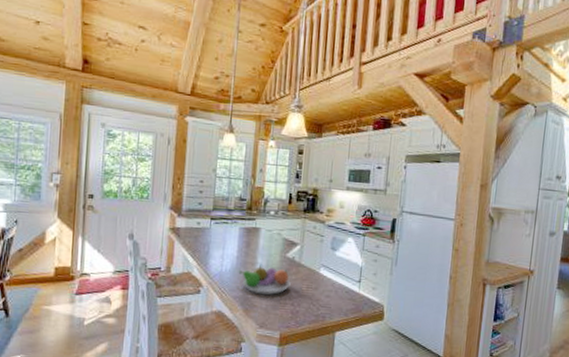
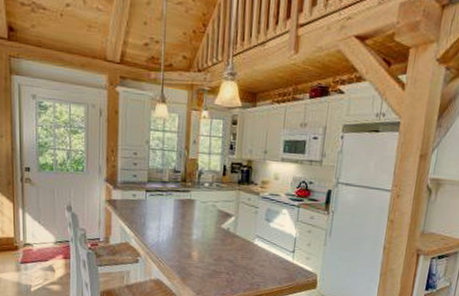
fruit bowl: present [239,264,291,296] -> none [175,235,226,265]

